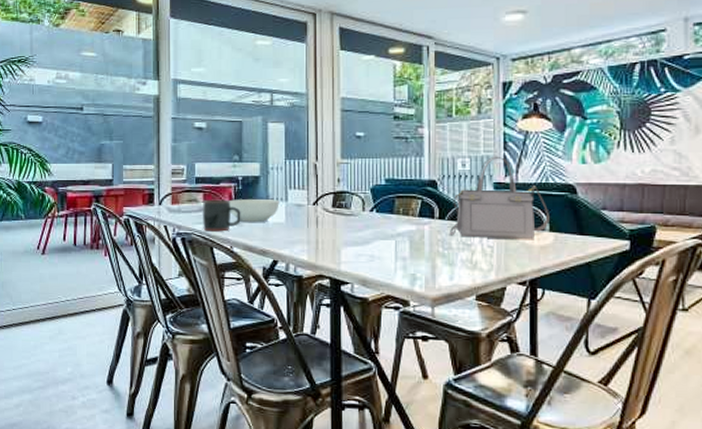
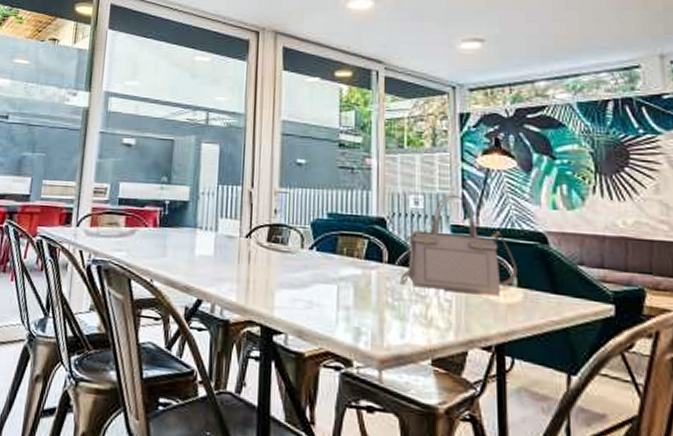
mug: present [202,199,241,232] -> none [122,223,165,261]
bowl: present [229,199,280,223] -> none [152,225,209,254]

